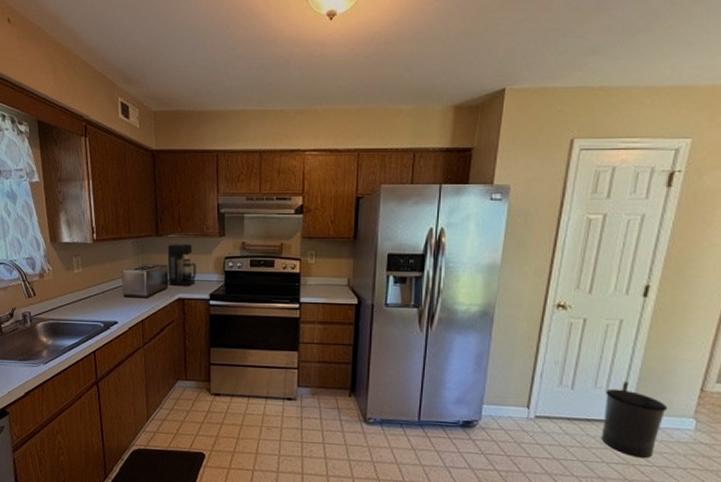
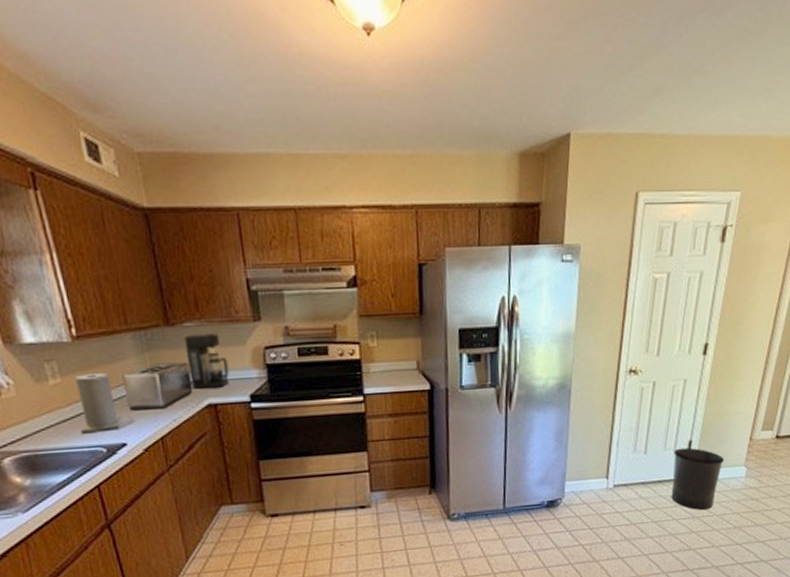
paper towel: none [89,267,126,312] -> present [74,373,135,434]

